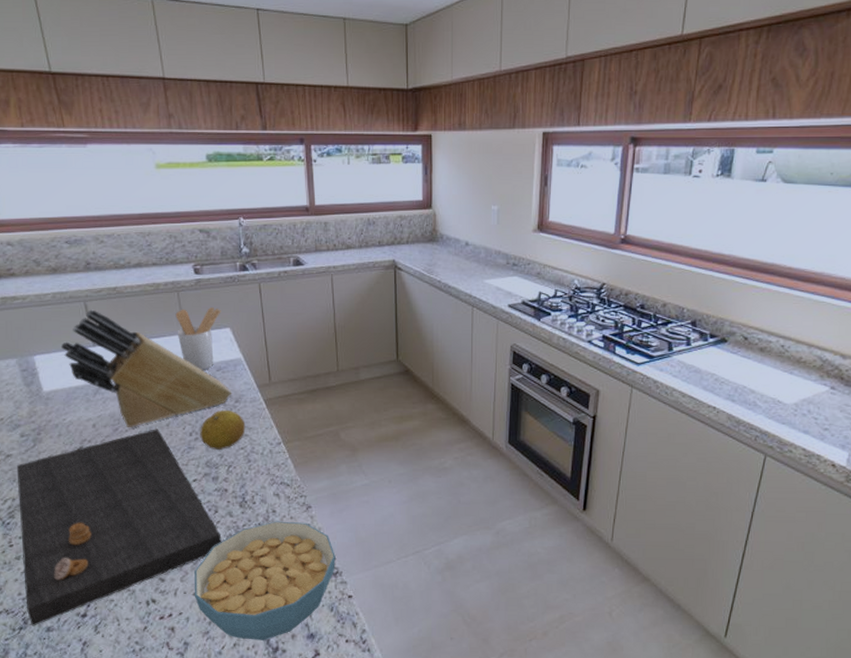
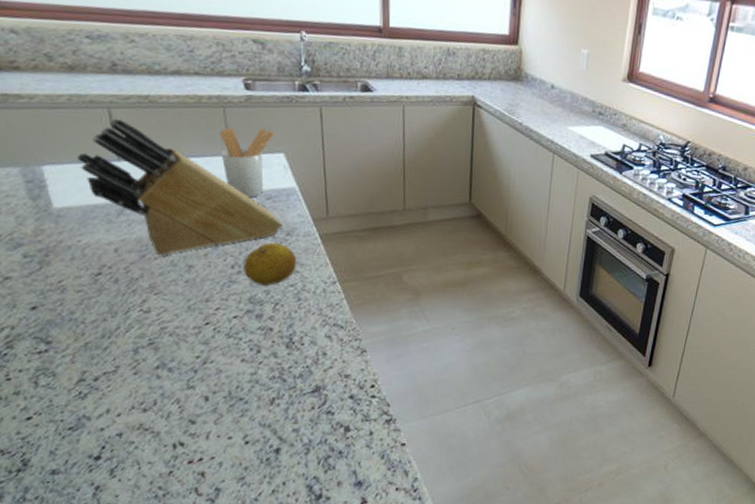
cutting board: present [16,429,222,626] -> none [17,258,264,469]
cereal bowl: present [194,521,336,640] -> none [229,364,390,487]

